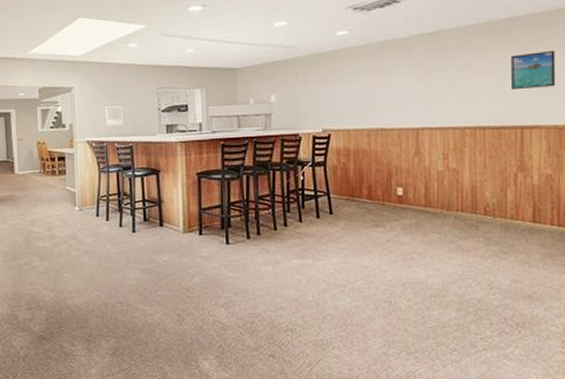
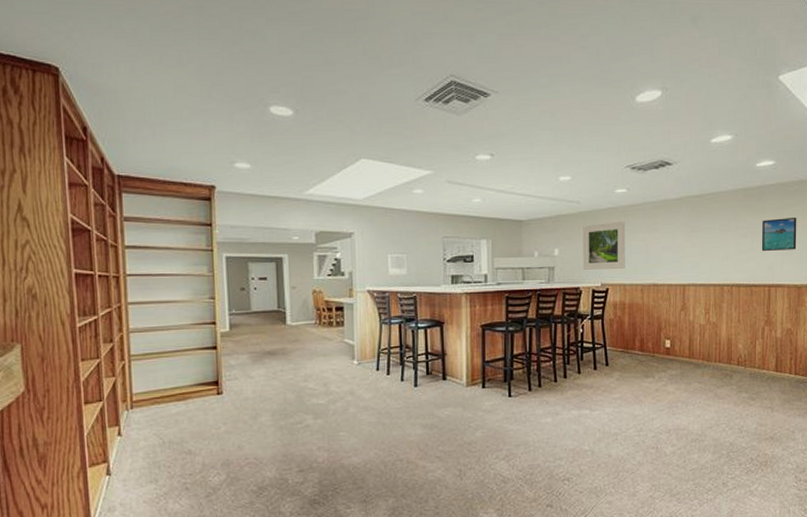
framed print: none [301,64,349,116] -> present [583,221,625,270]

